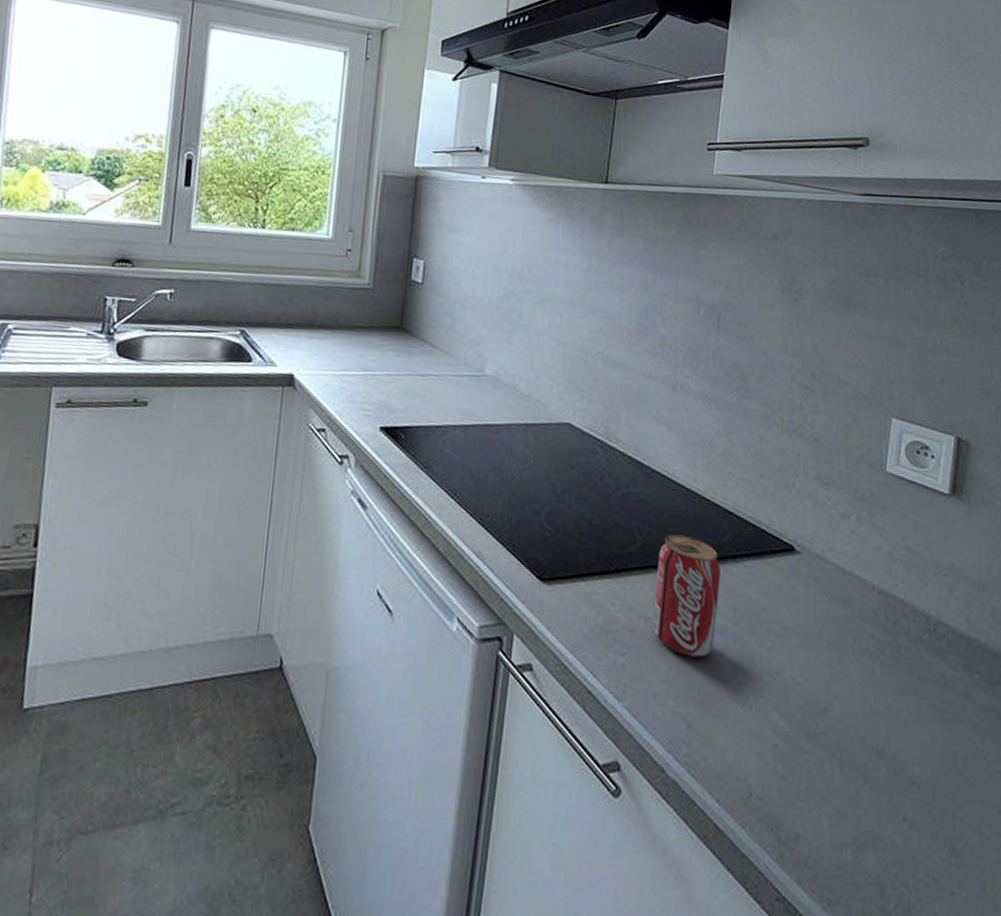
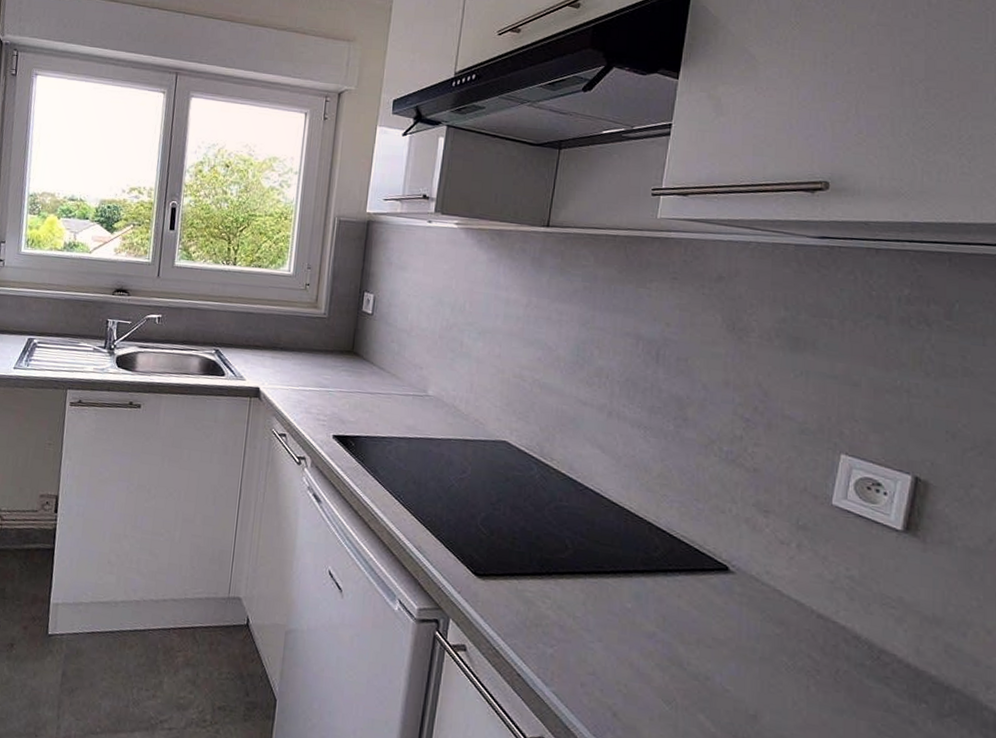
beverage can: present [652,534,720,658] -> none [581,545,651,657]

